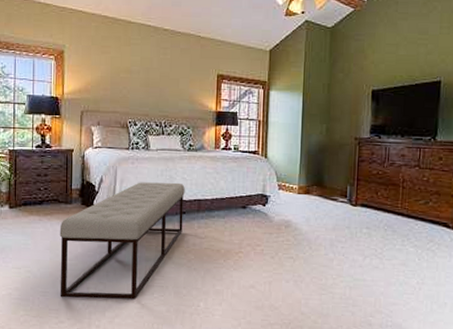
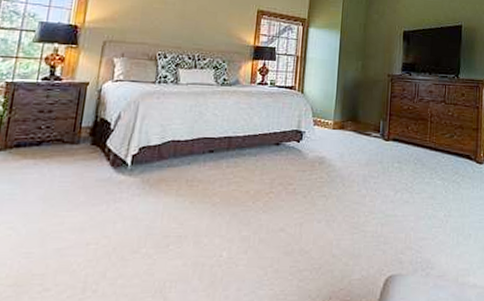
bench: present [59,182,185,300] -> none [48,118,215,258]

